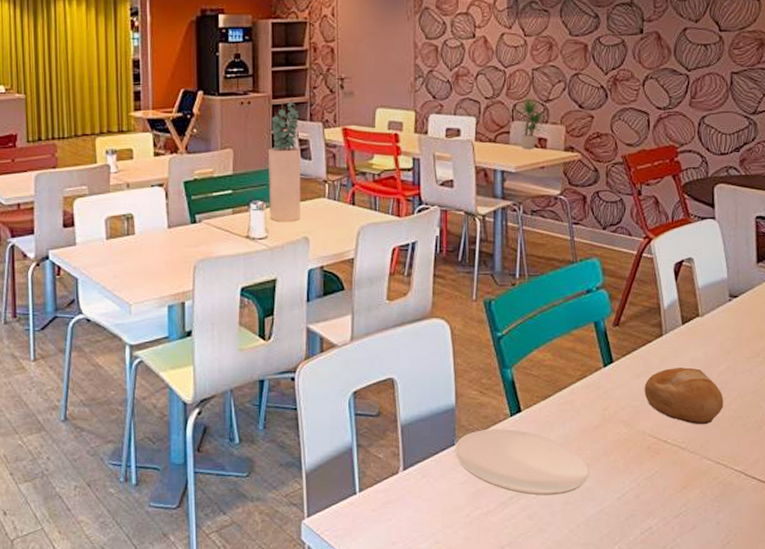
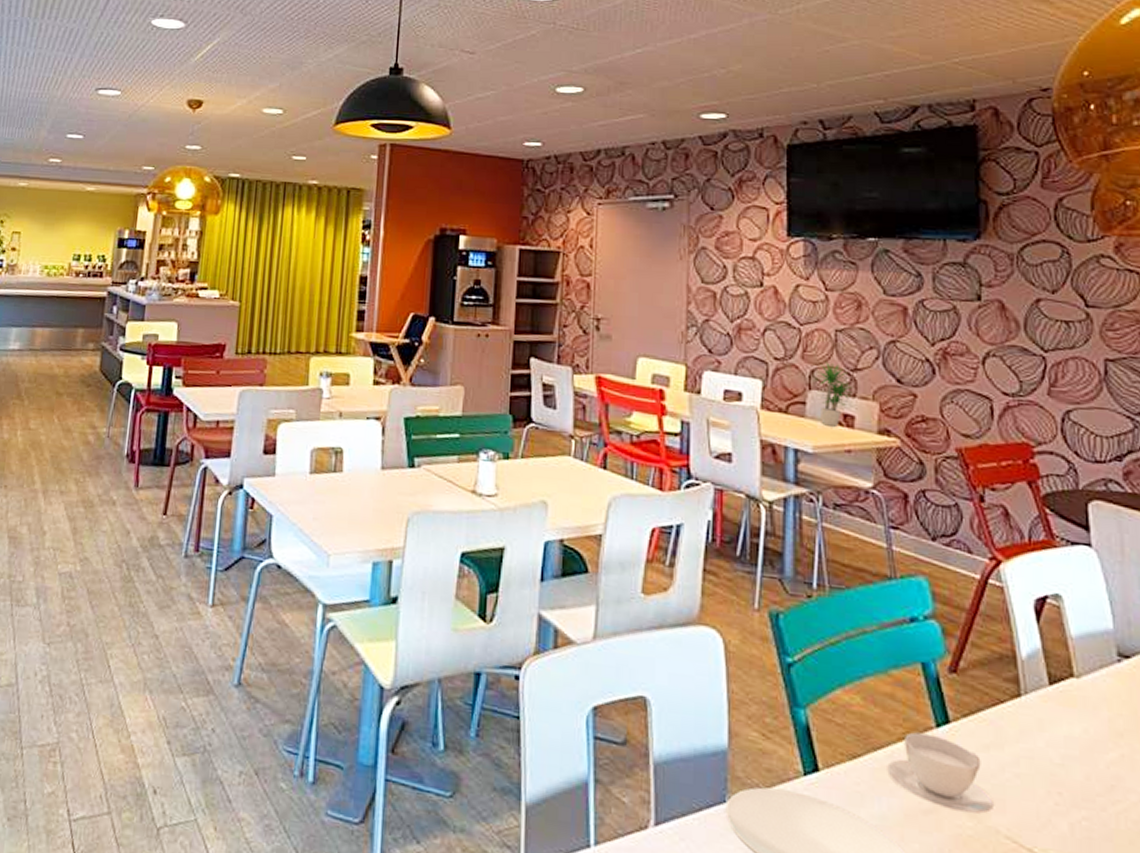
vase: present [268,96,301,223] -> none [502,333,545,481]
teacup: none [569,373,643,424] -> present [887,732,995,814]
bread roll: present [644,367,724,425] -> none [996,744,1118,836]

